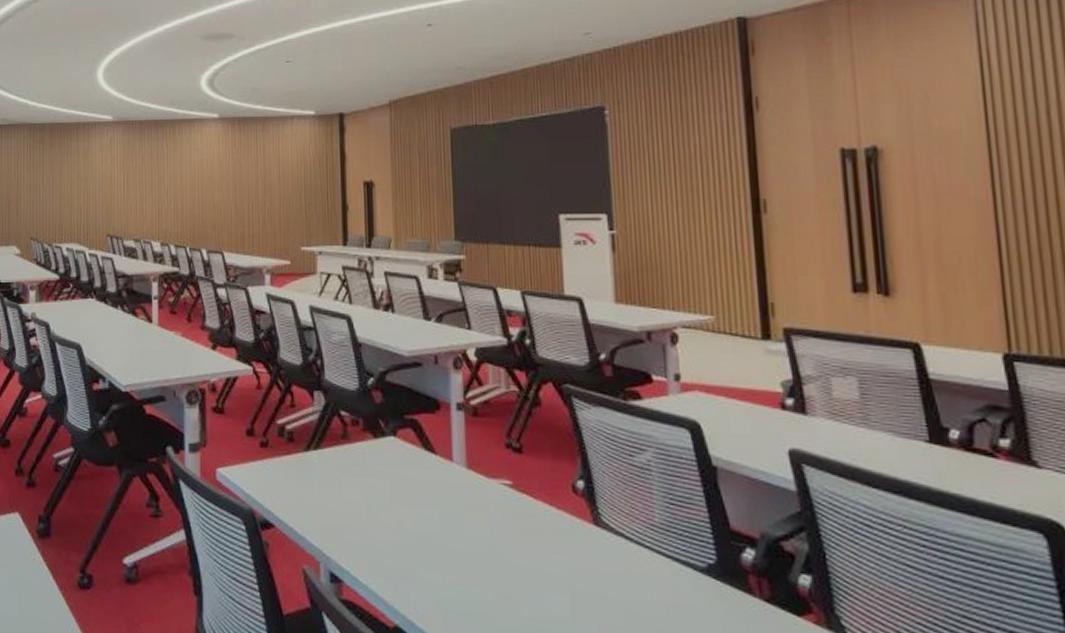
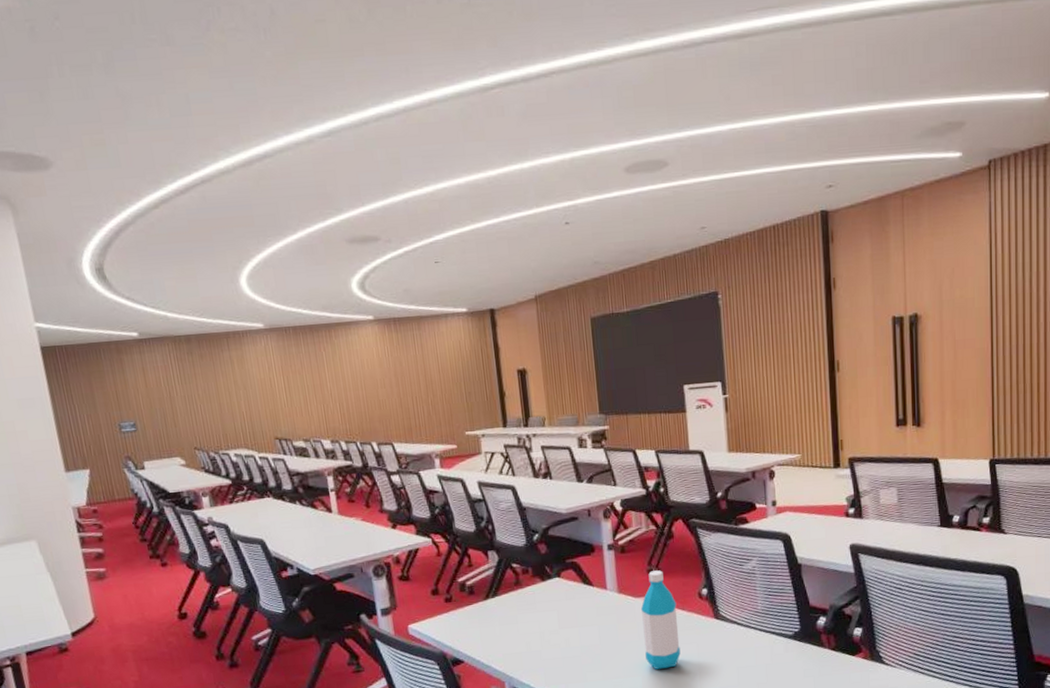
water bottle: none [496,445,546,584] -> present [641,570,681,669]

